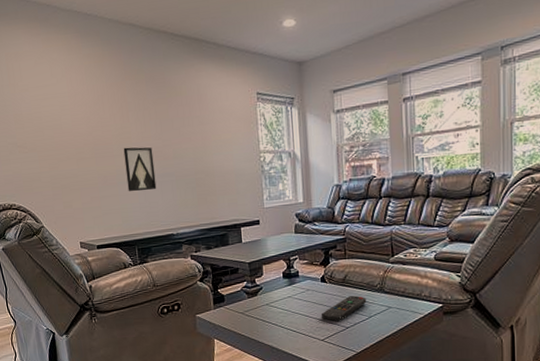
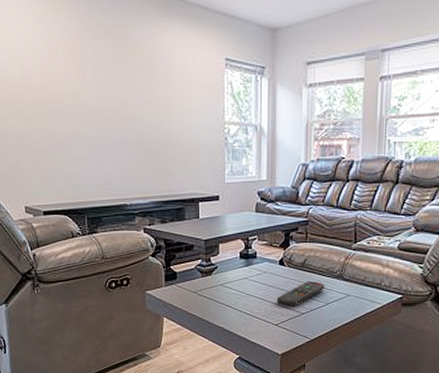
wall art: present [123,147,157,192] -> none [77,107,111,156]

